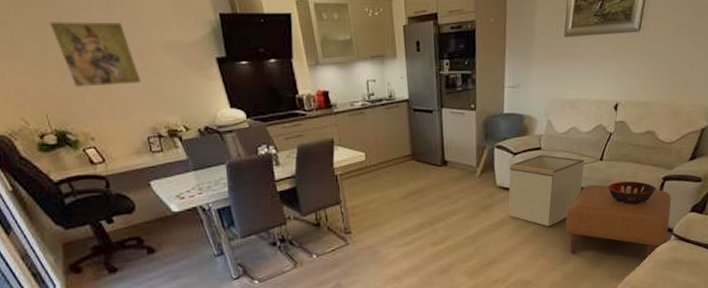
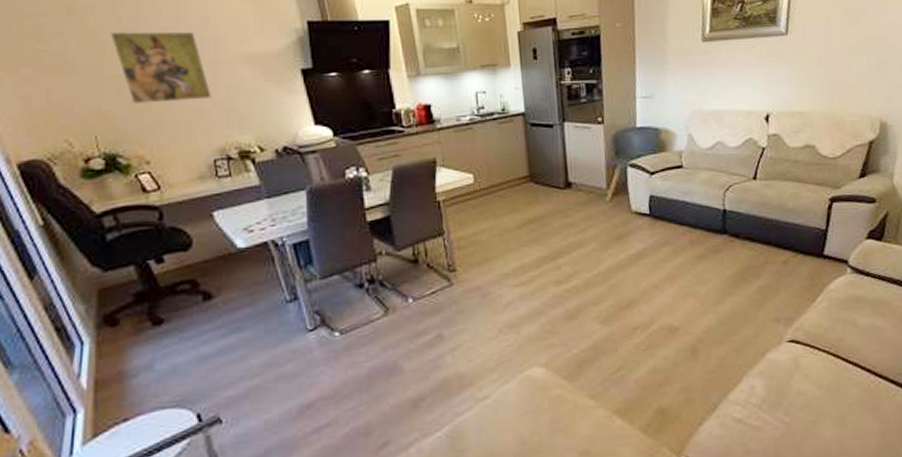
storage bin: present [508,155,585,227] -> none [646,174,736,260]
ottoman: present [565,184,672,259] -> none [717,208,843,297]
decorative bowl: present [607,180,657,204] -> none [764,203,824,231]

